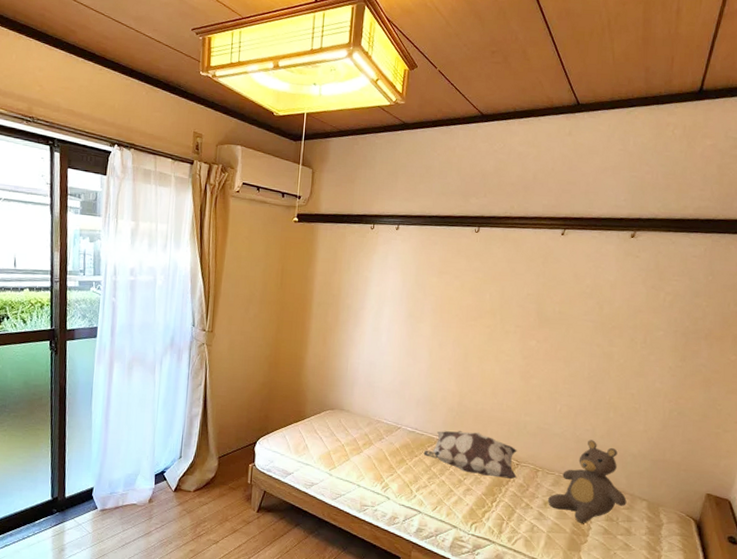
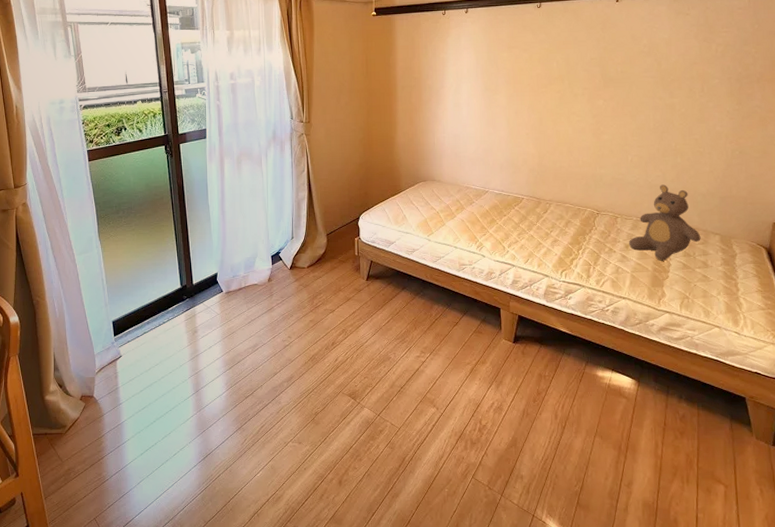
decorative pillow: present [423,431,517,479] -> none [511,188,598,227]

